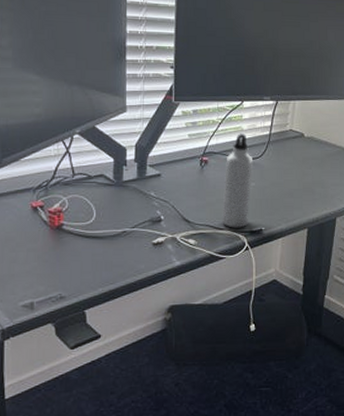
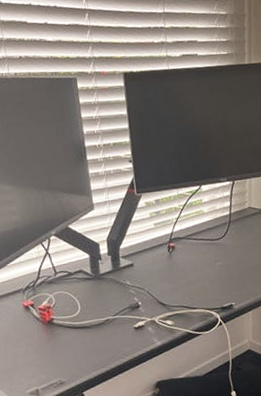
water bottle: present [222,133,254,228] -> none [191,216,220,307]

